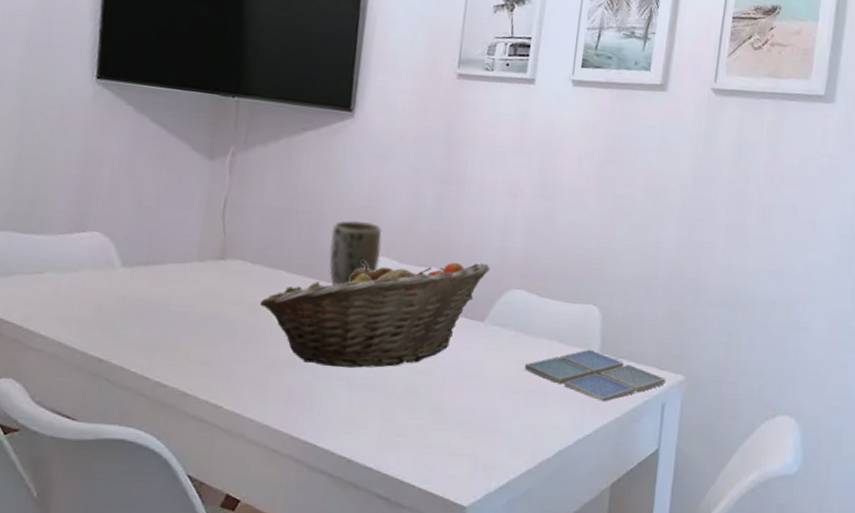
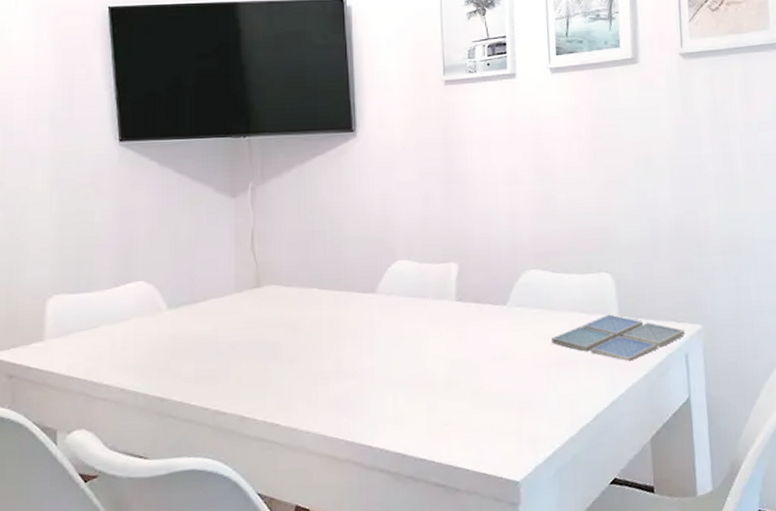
fruit basket: present [259,260,490,368] -> none [298,250,504,371]
plant pot: present [329,220,383,286] -> none [353,229,402,295]

